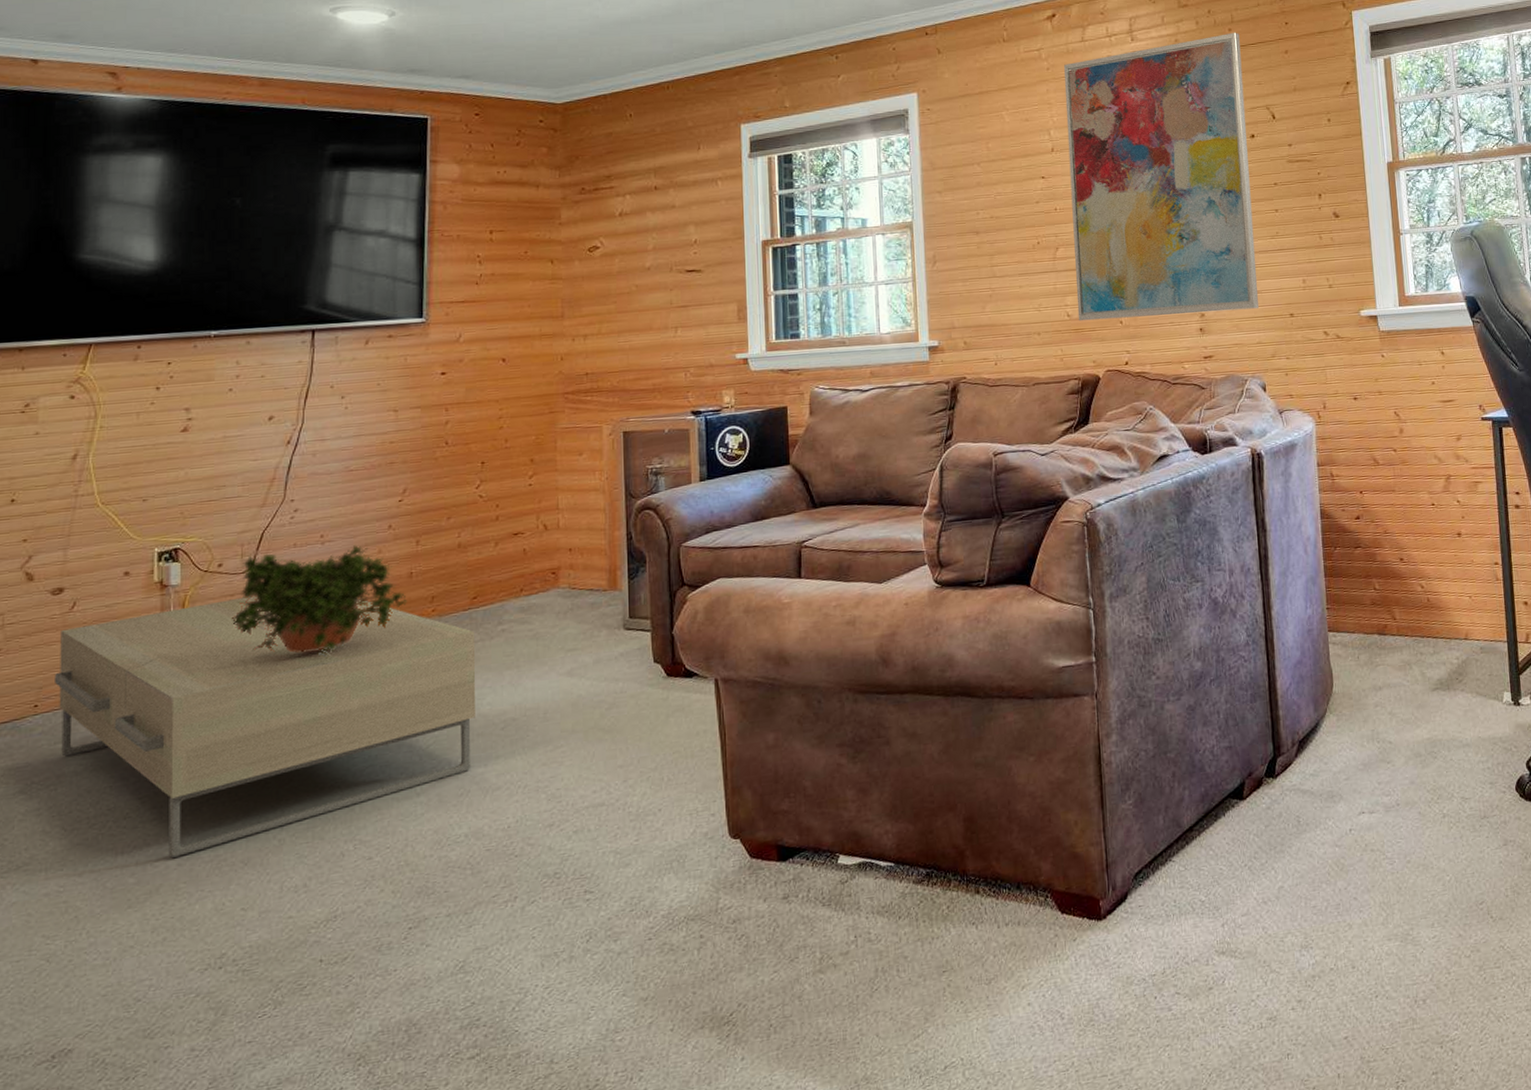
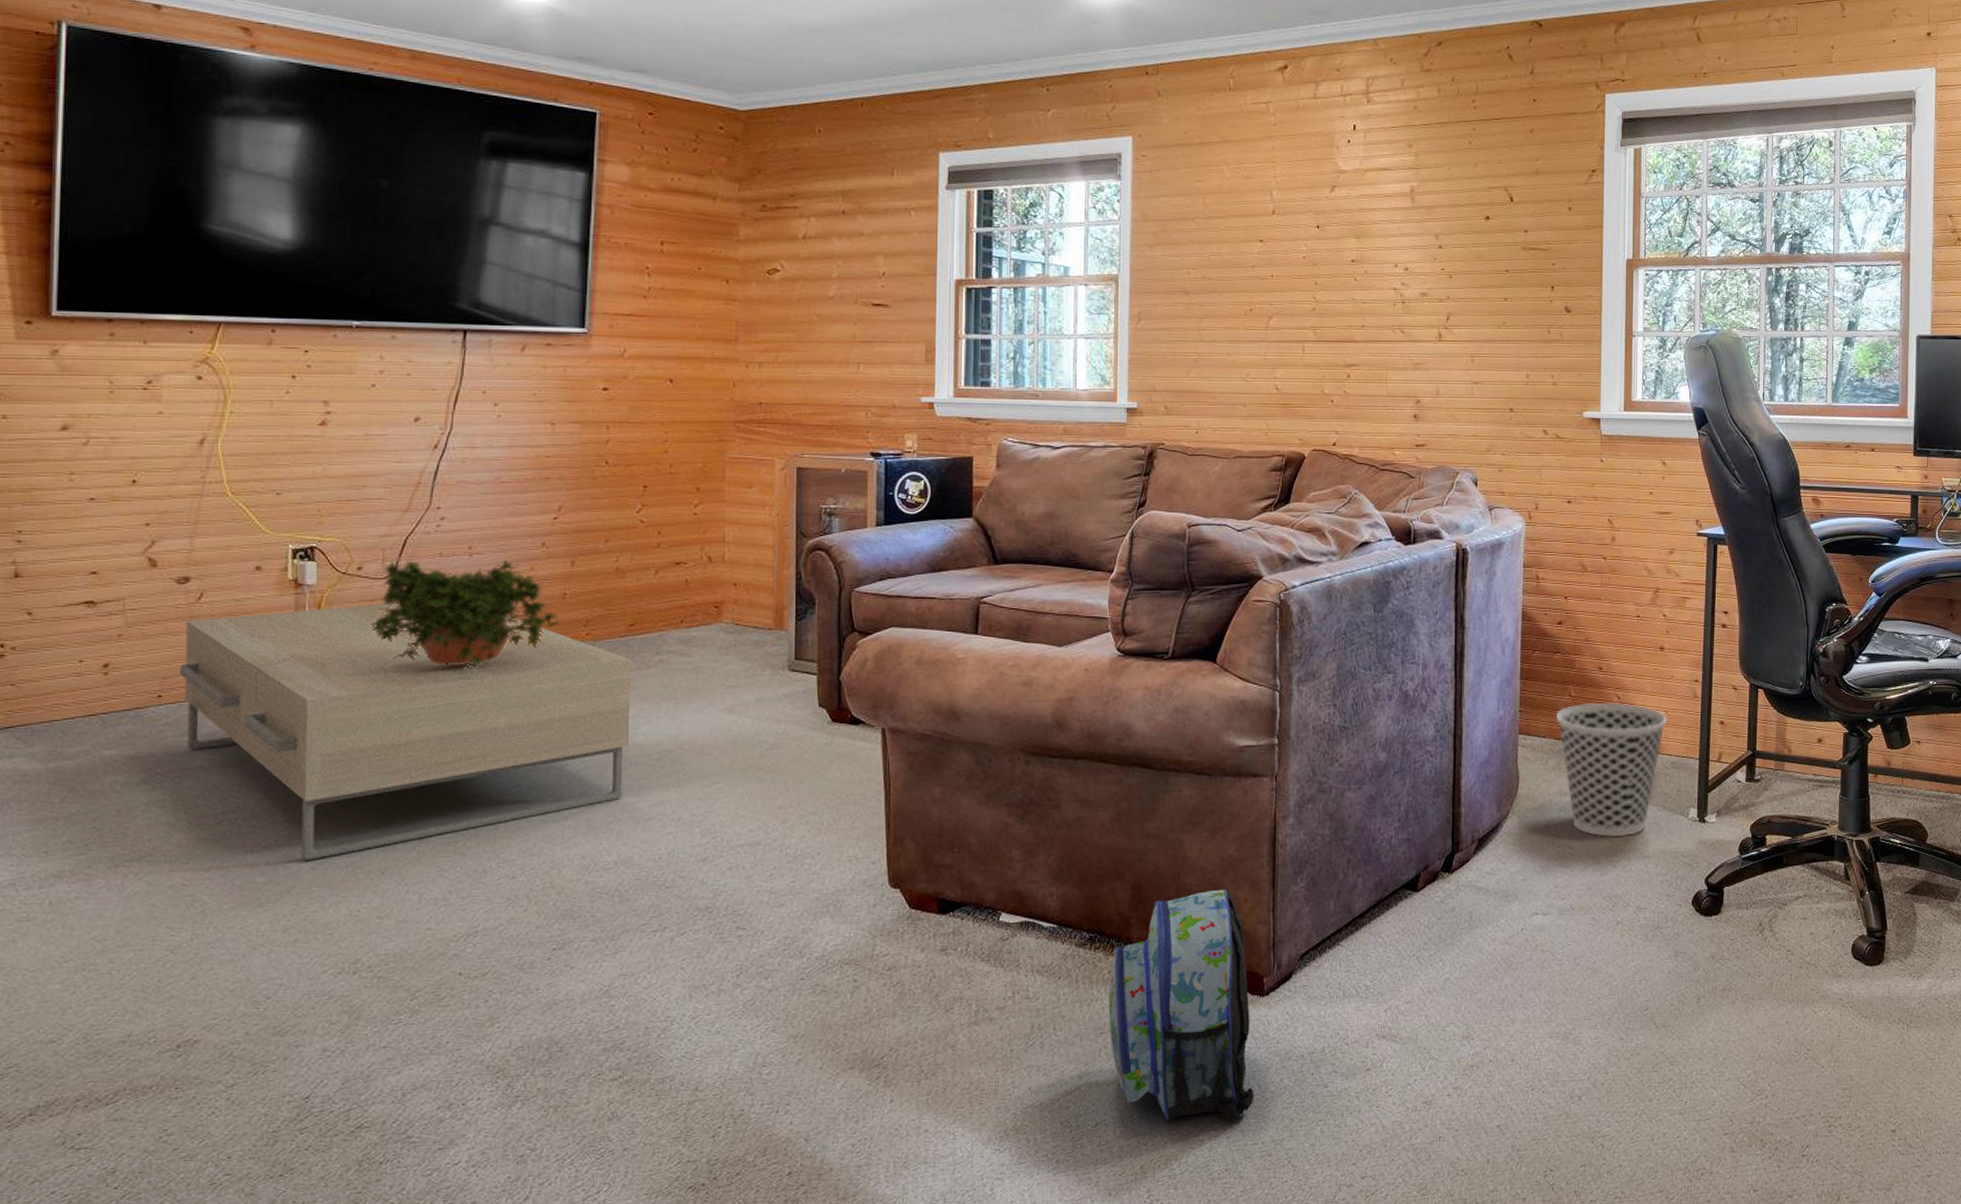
backpack: none [948,812,1100,1058] -> present [1108,889,1254,1122]
wall art: present [1063,32,1259,321] -> none [1287,104,1483,400]
wastebasket: none [1362,592,1472,729] -> present [1555,702,1667,838]

